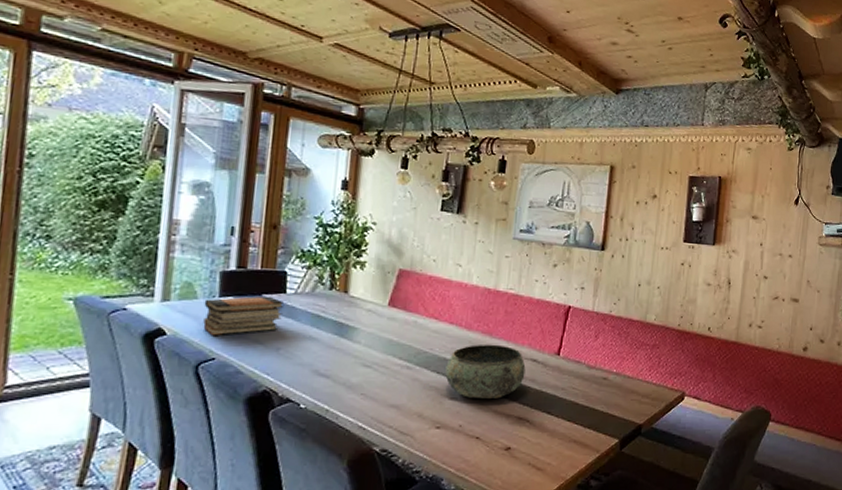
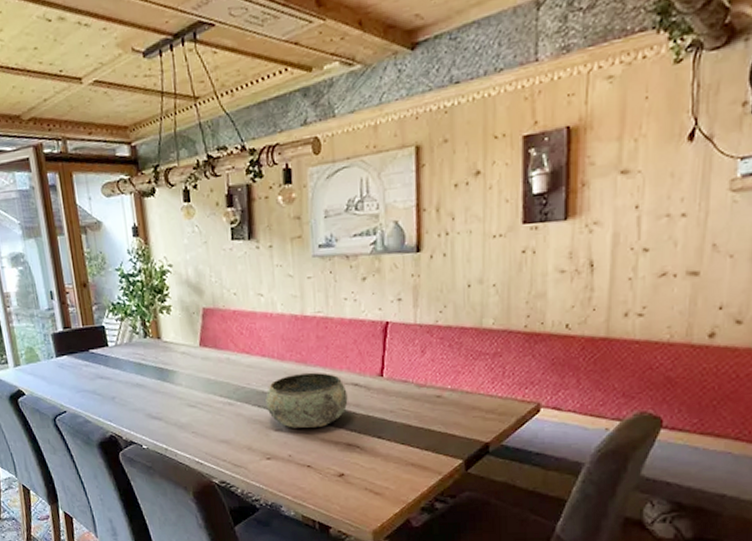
book stack: present [203,296,283,336] -> none [46,351,110,392]

